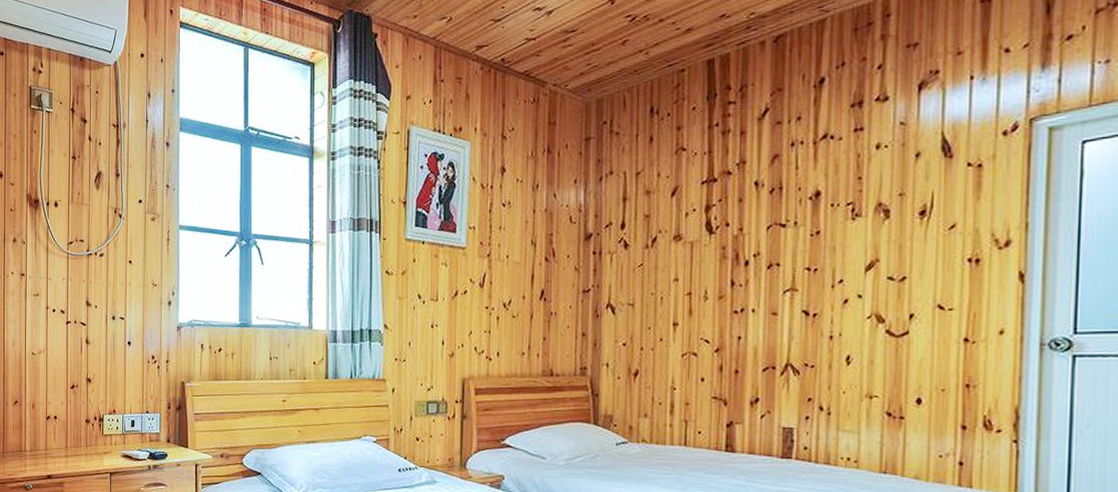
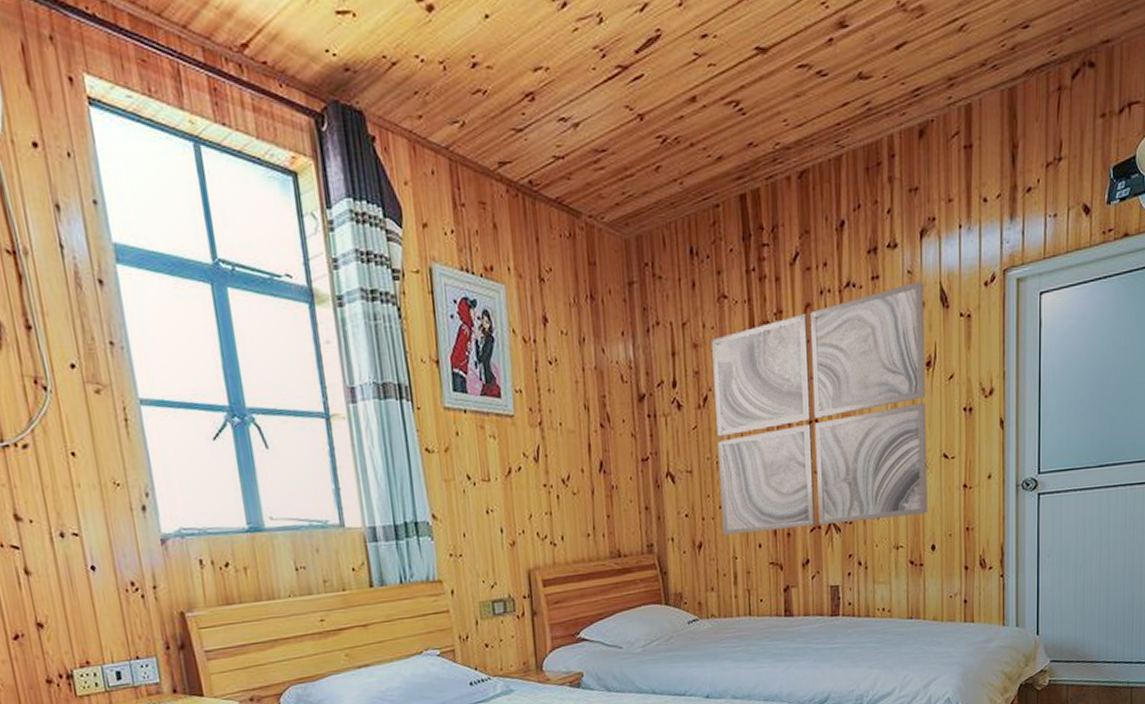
wall art: none [662,131,920,366] -> present [712,280,928,535]

